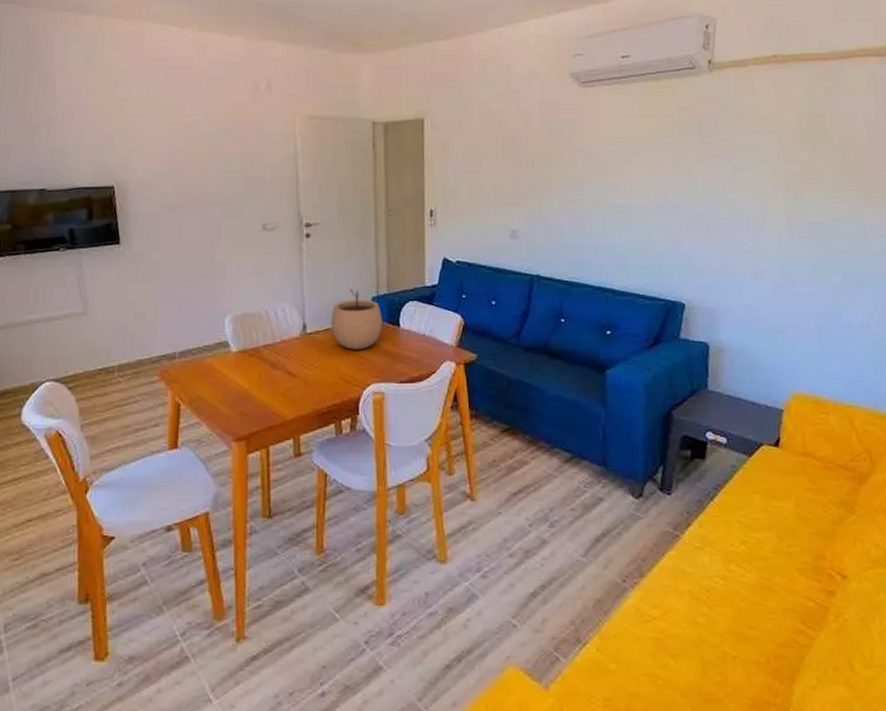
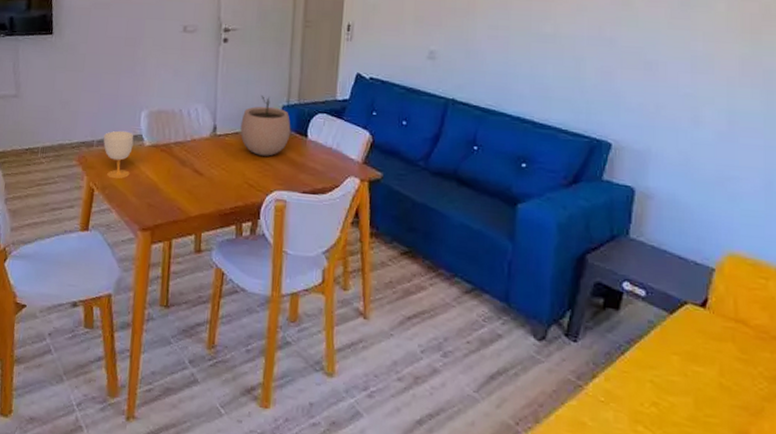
cup: none [185,339,219,391] -> present [103,130,134,179]

